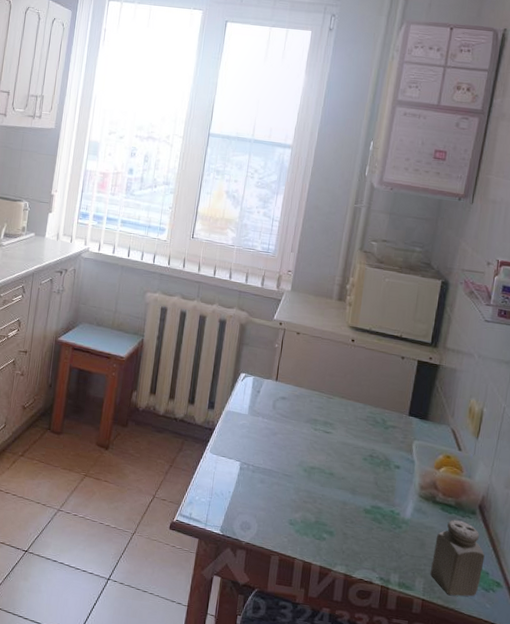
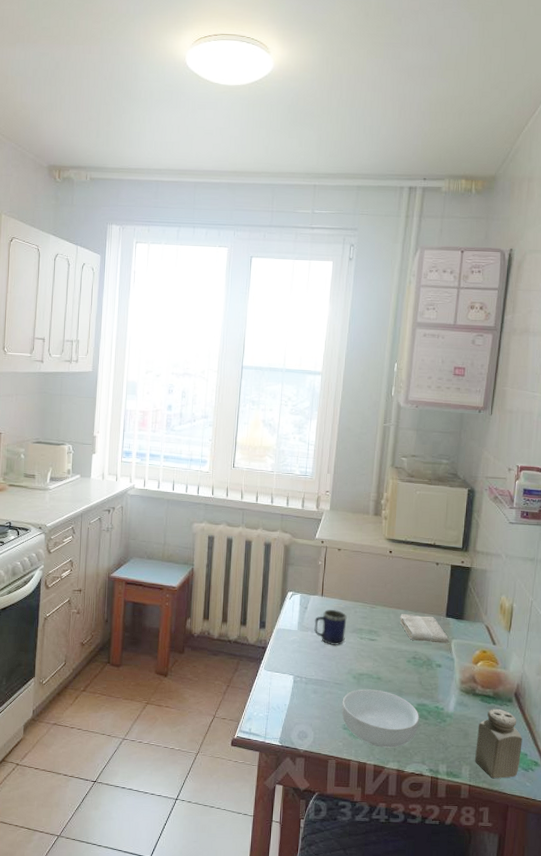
mug: none [265,396,302,435] -> present [314,610,347,646]
cereal bowl: none [289,483,373,550] -> present [342,689,419,748]
washcloth: none [358,407,411,444] -> present [400,614,449,644]

